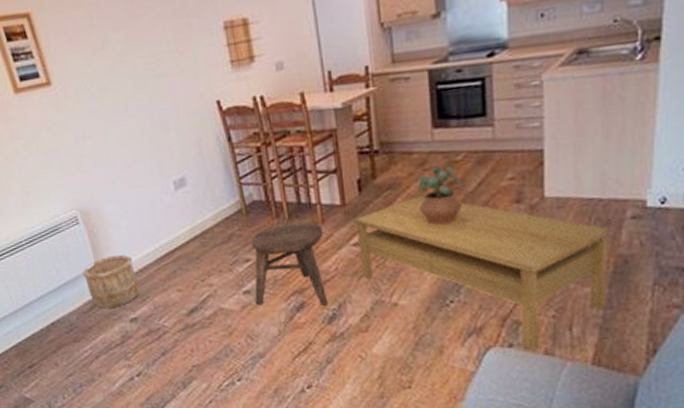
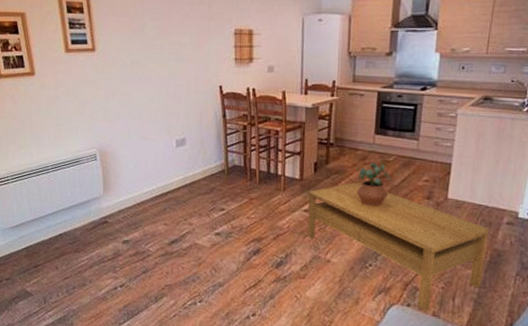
wooden bucket: present [81,254,140,309] -> none [91,189,135,230]
stool: present [251,221,329,306] -> none [223,185,283,254]

